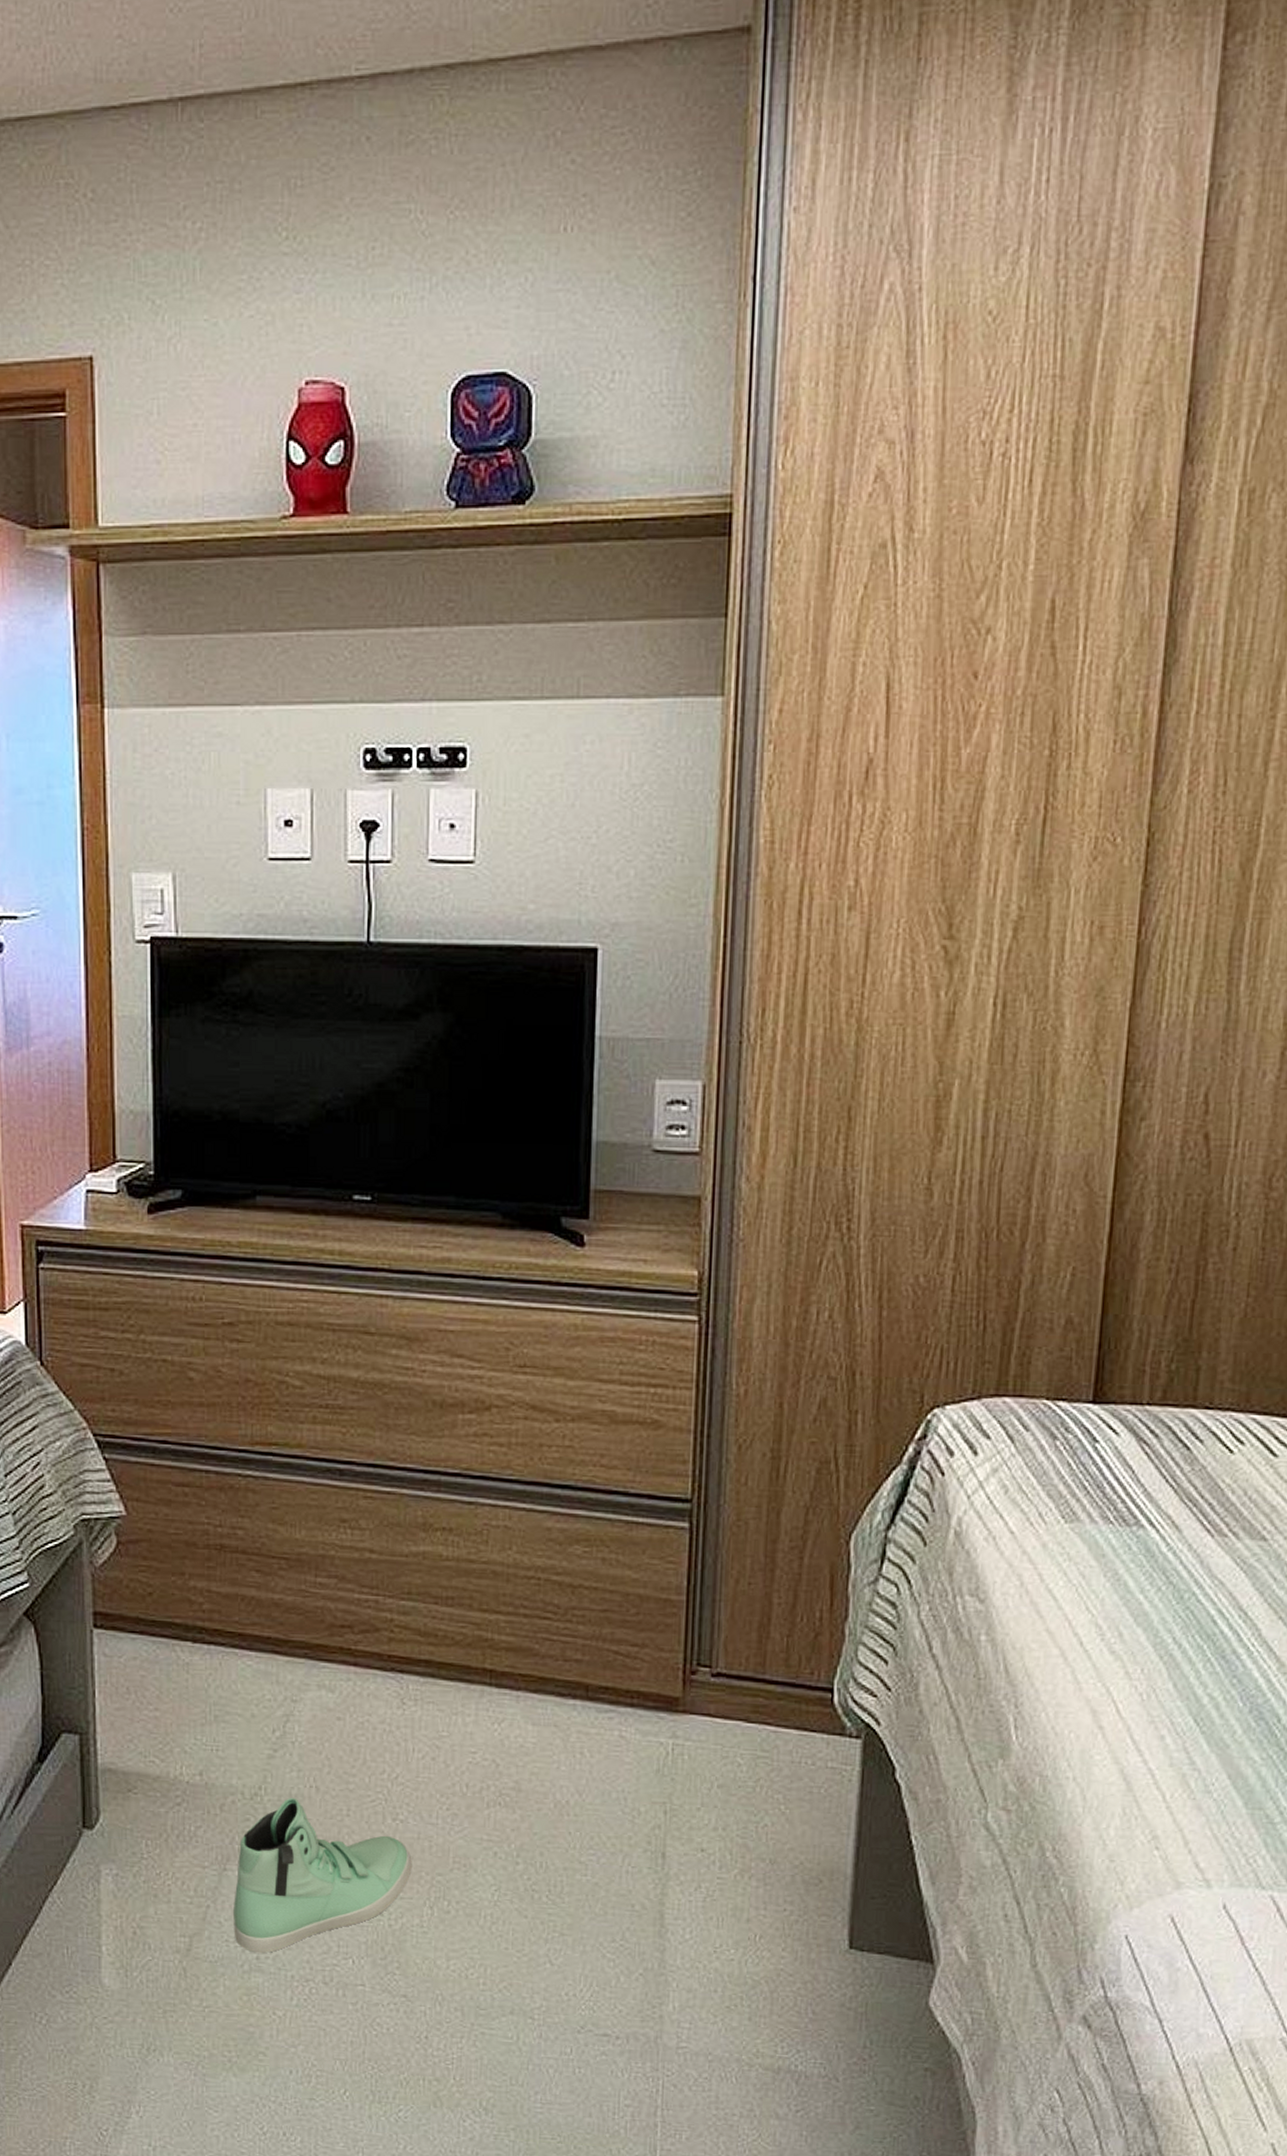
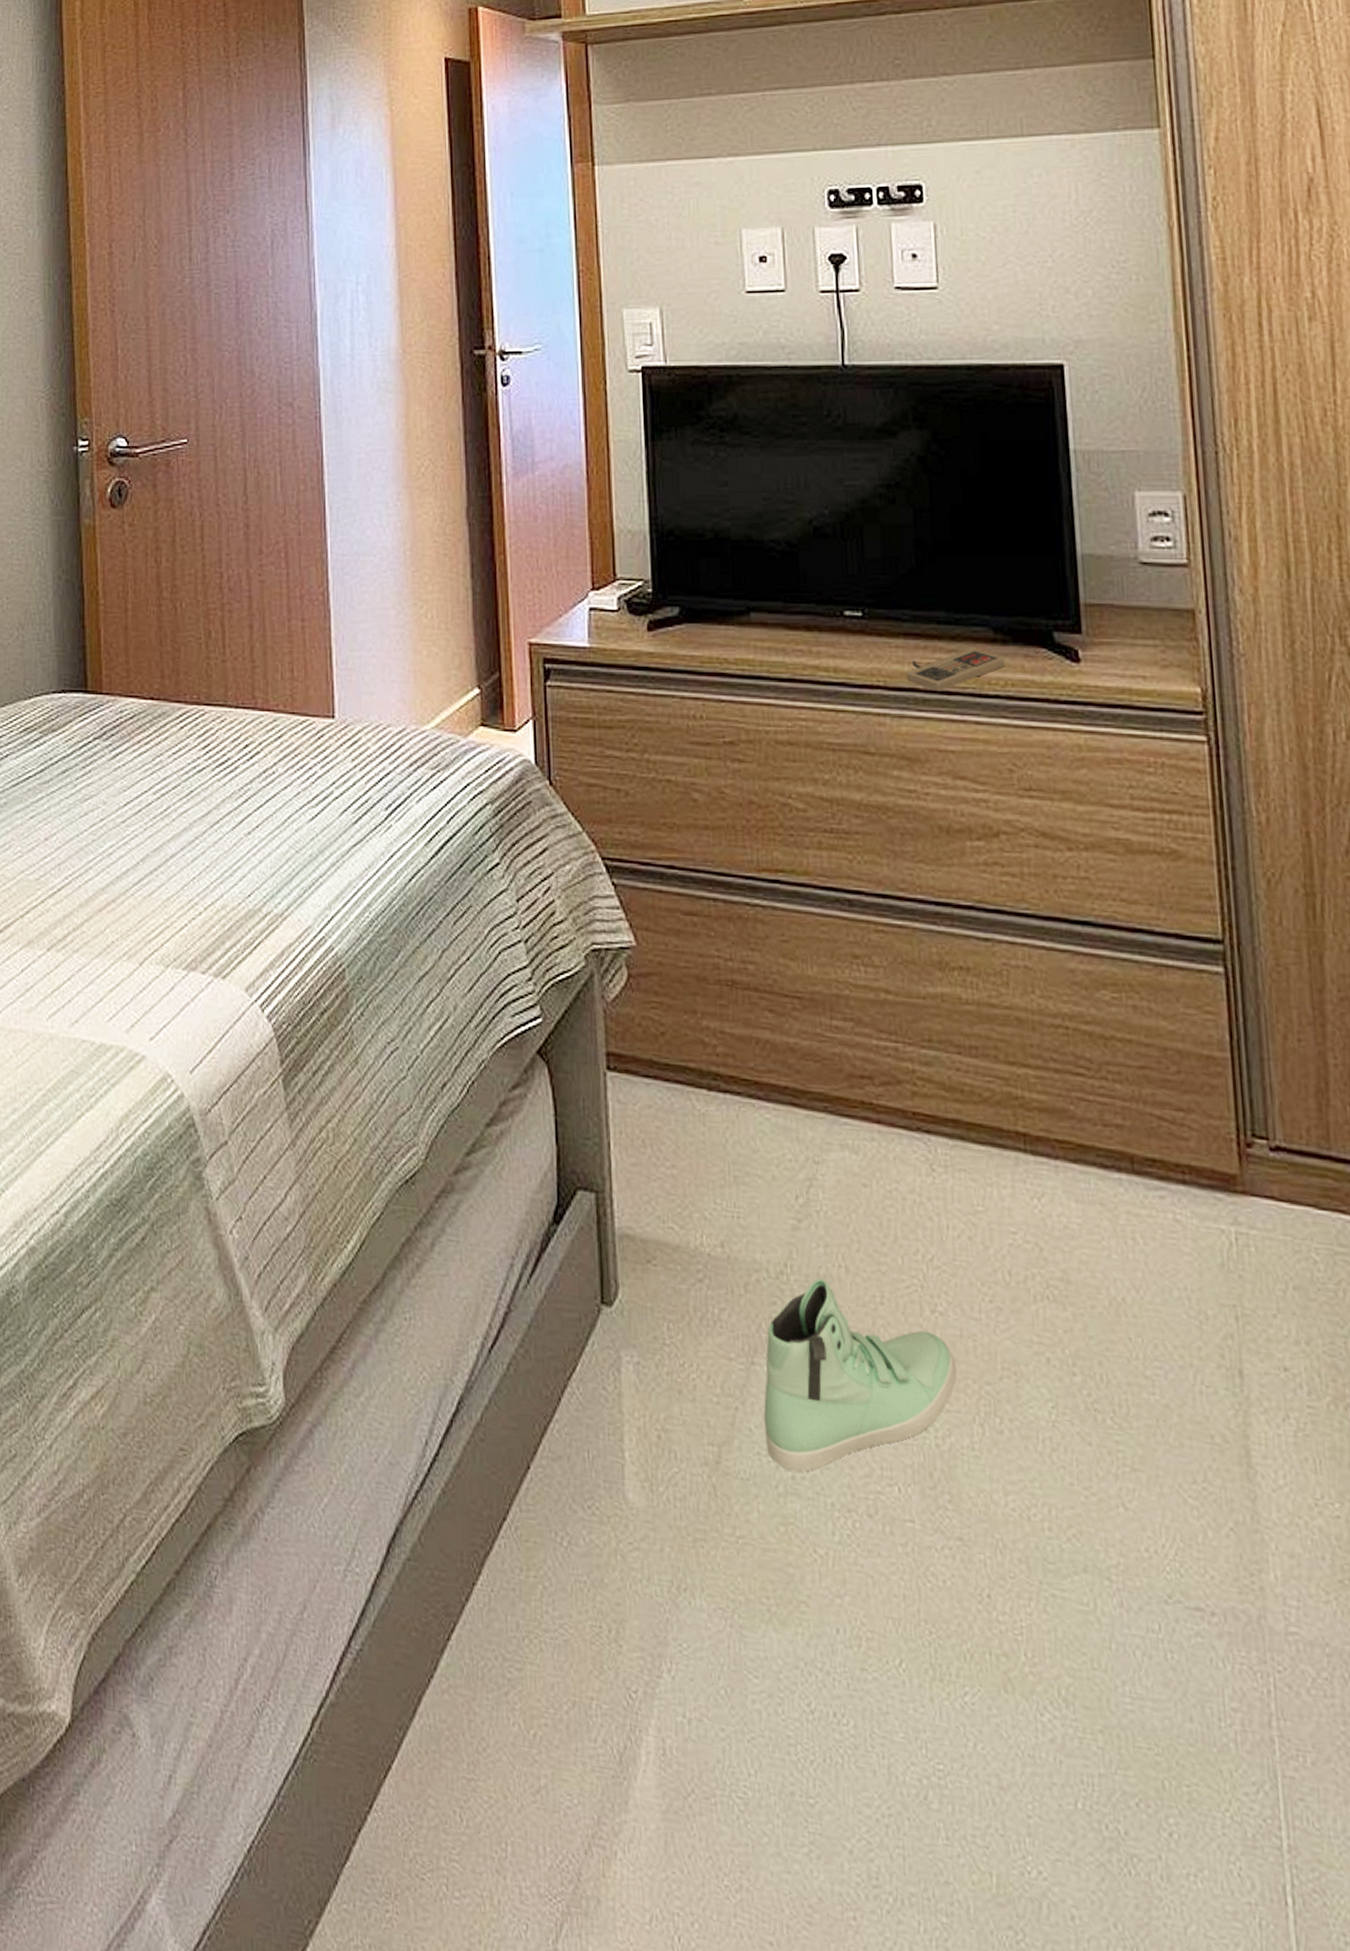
game controller: none [411,1233,510,1274] -> present [906,649,1004,691]

